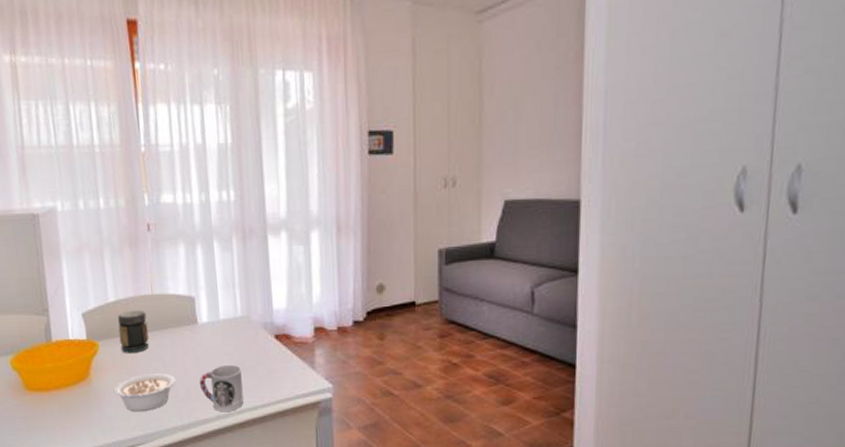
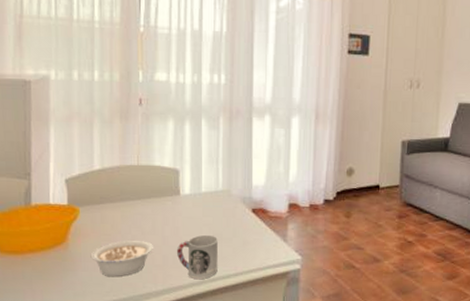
jar: present [118,310,149,354] -> none [101,179,131,221]

